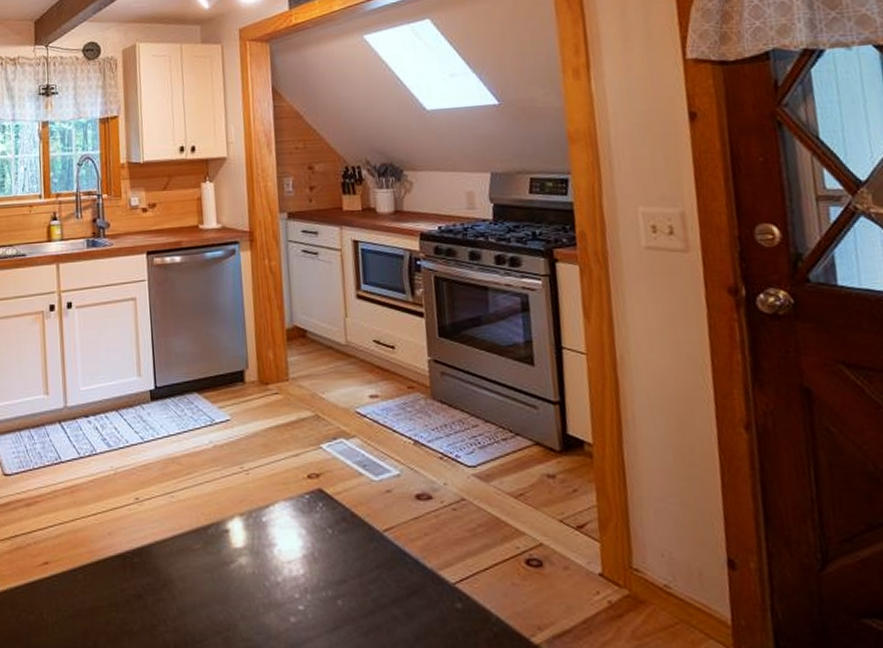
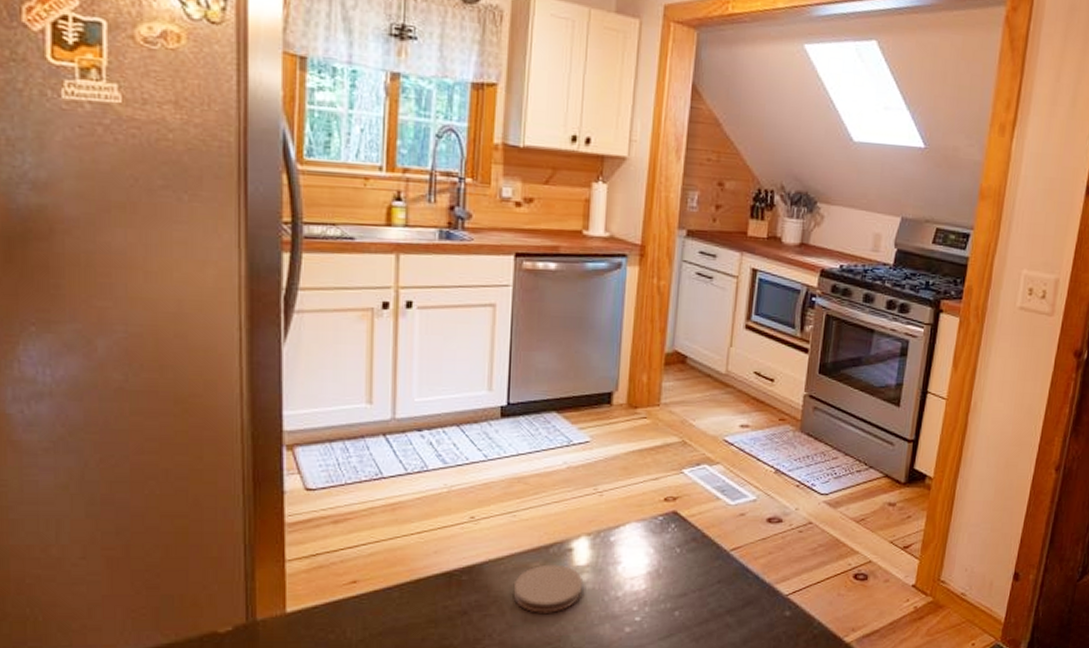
coaster: none [180,546,243,599] -> present [513,564,584,613]

